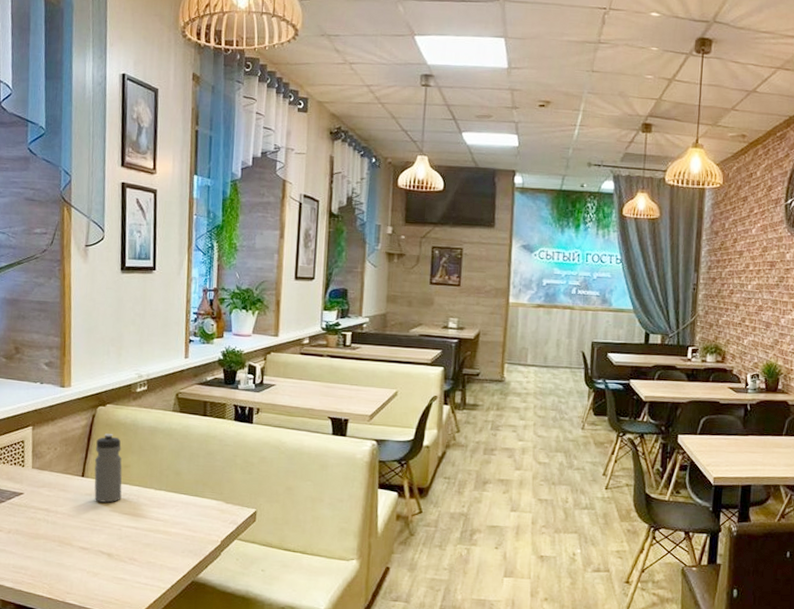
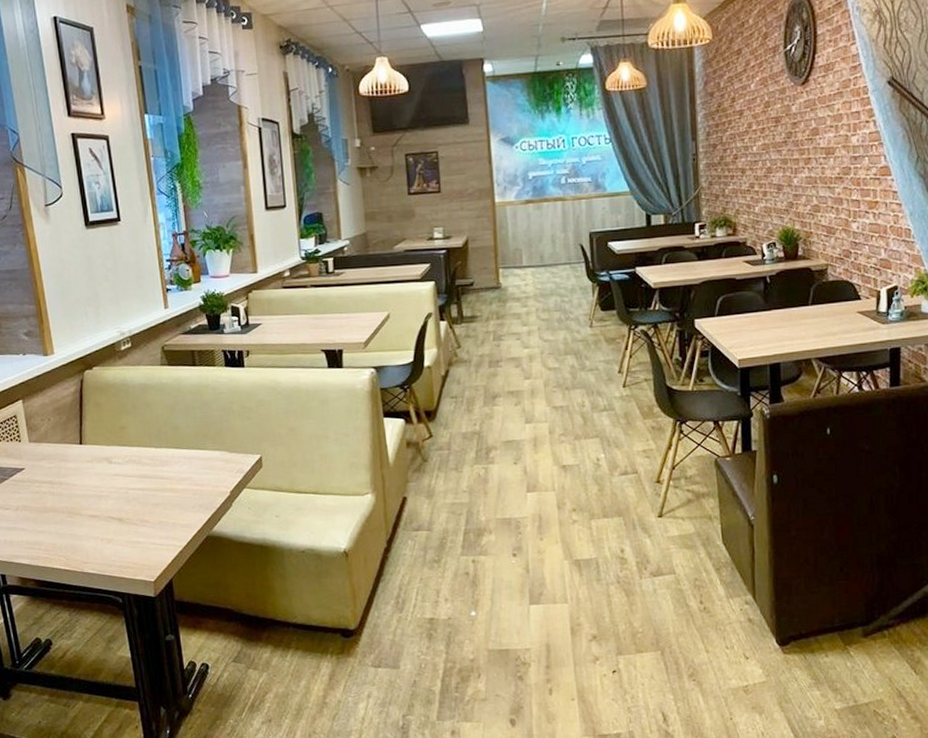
water bottle: present [94,433,122,503] -> none [89,397,123,468]

